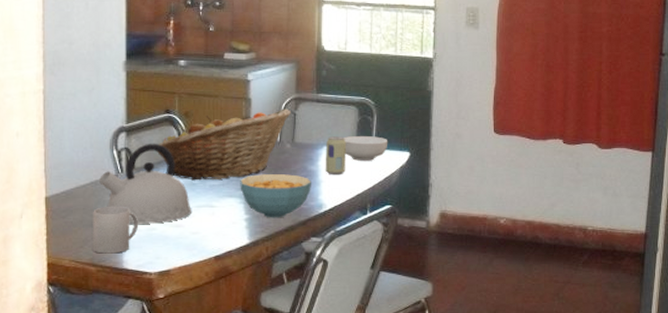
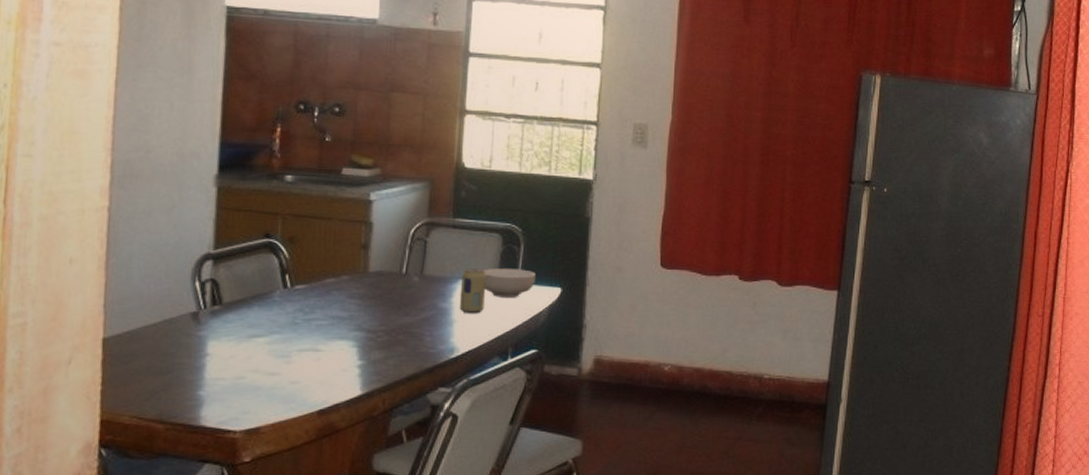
mug: present [93,207,139,254] -> none [161,350,224,408]
kettle: present [98,143,191,224] -> none [173,273,291,371]
fruit basket: present [156,108,291,181] -> none [250,235,421,319]
cereal bowl: present [240,174,311,218] -> none [353,312,442,365]

